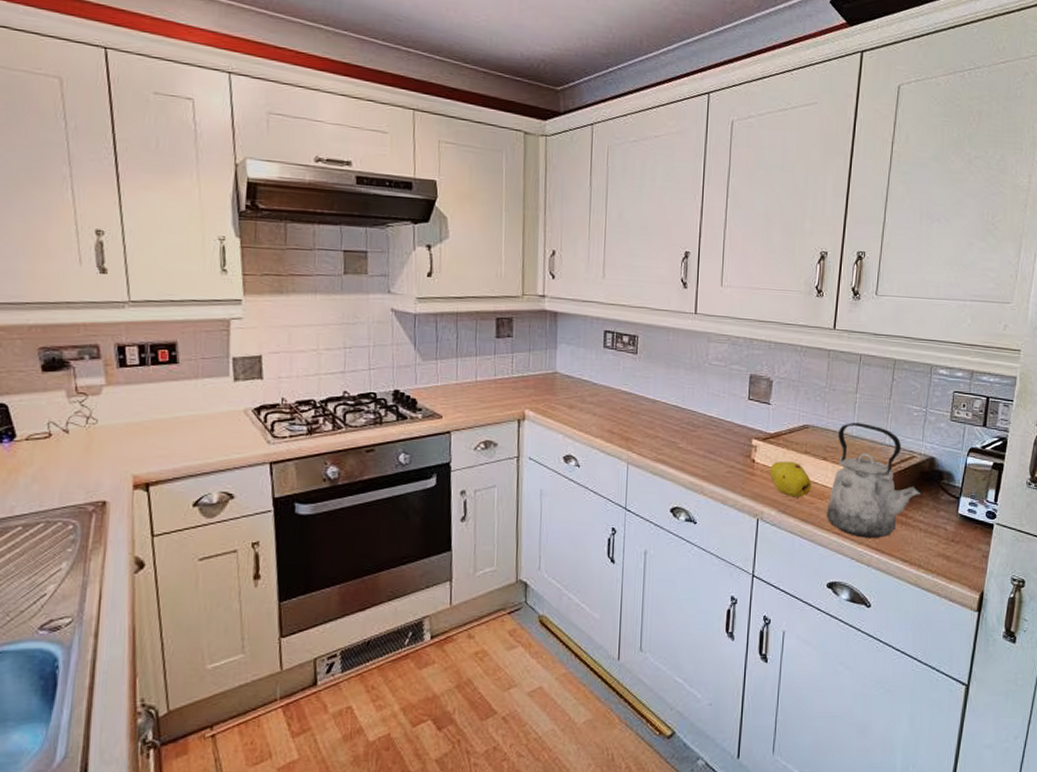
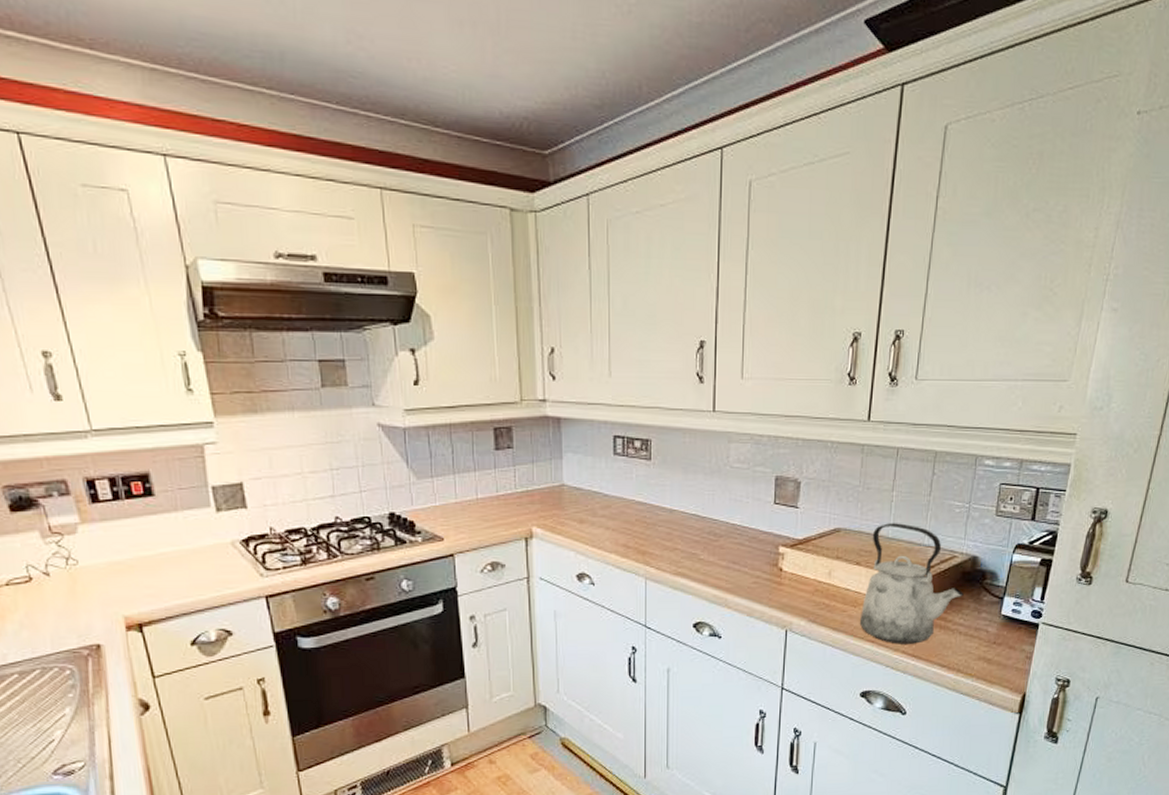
fruit: present [769,461,812,498] -> none [798,567,844,606]

